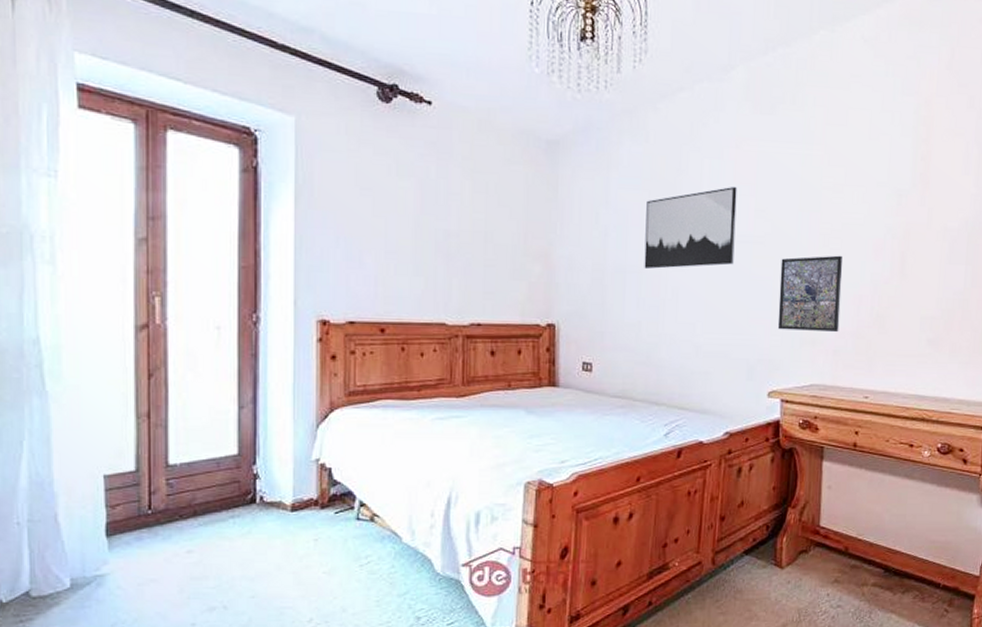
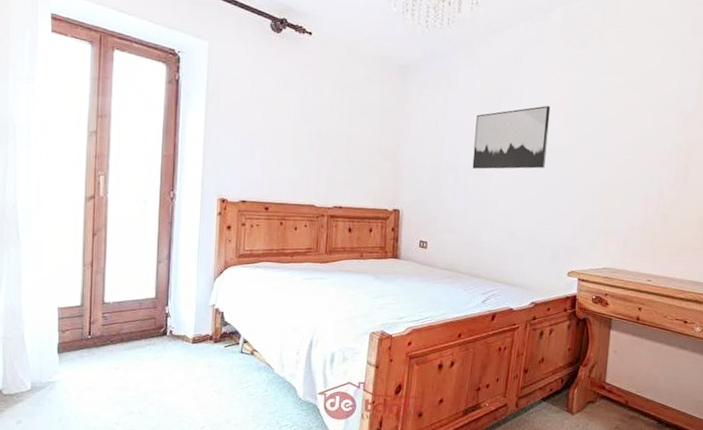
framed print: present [777,255,843,332] -> none [578,164,635,226]

